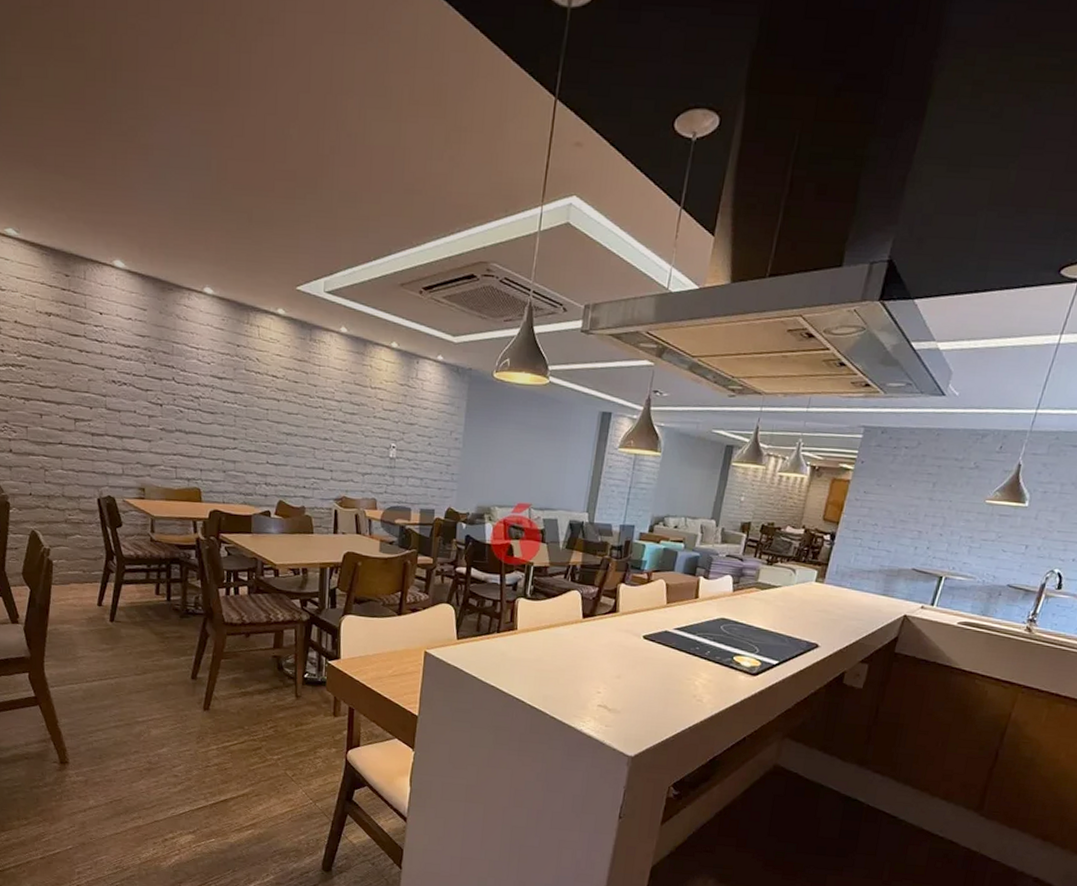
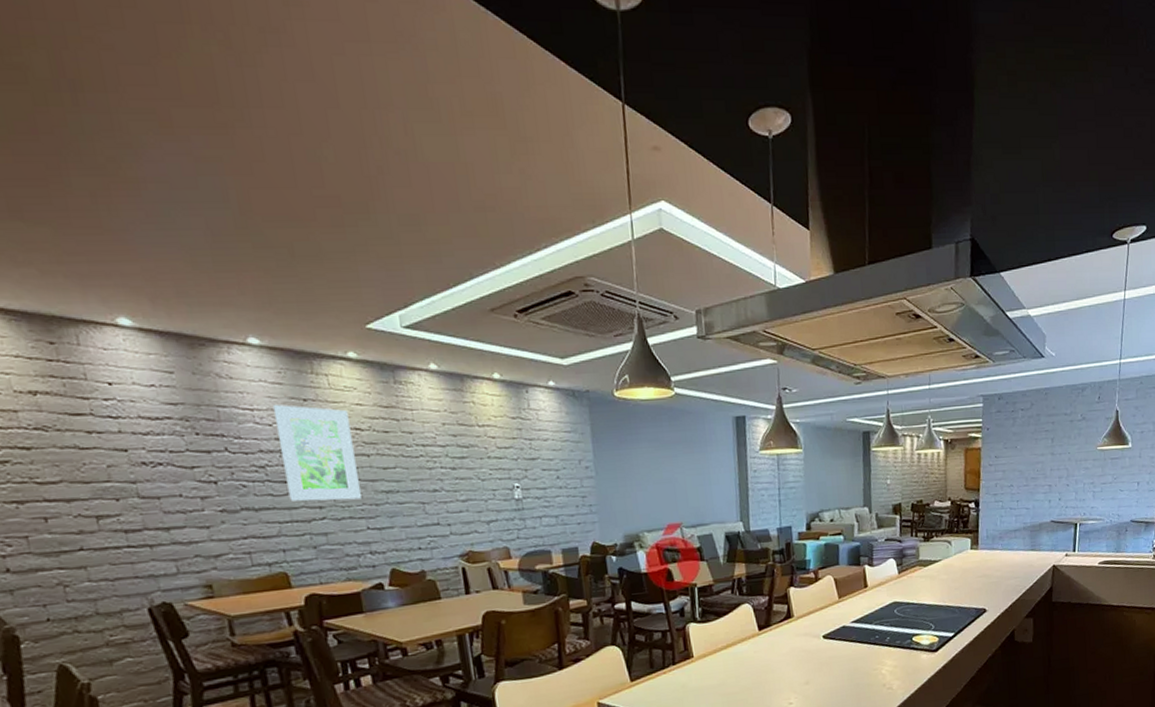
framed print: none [213,347,269,437] -> present [272,405,361,501]

